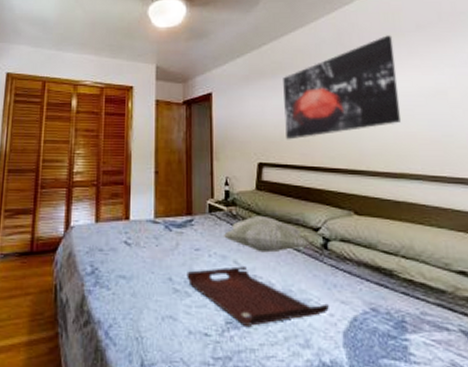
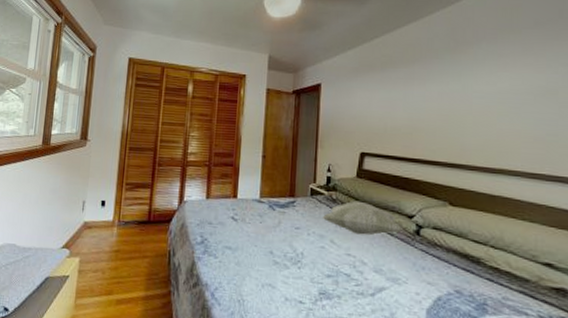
serving tray: present [187,266,329,326] -> none [286,245,416,298]
wall art: present [283,35,402,140] -> none [390,31,508,132]

